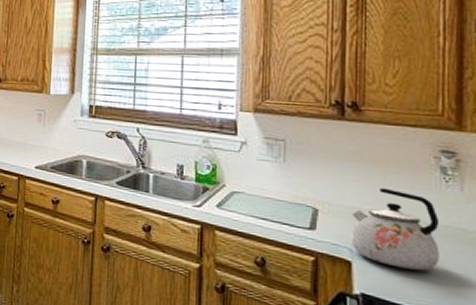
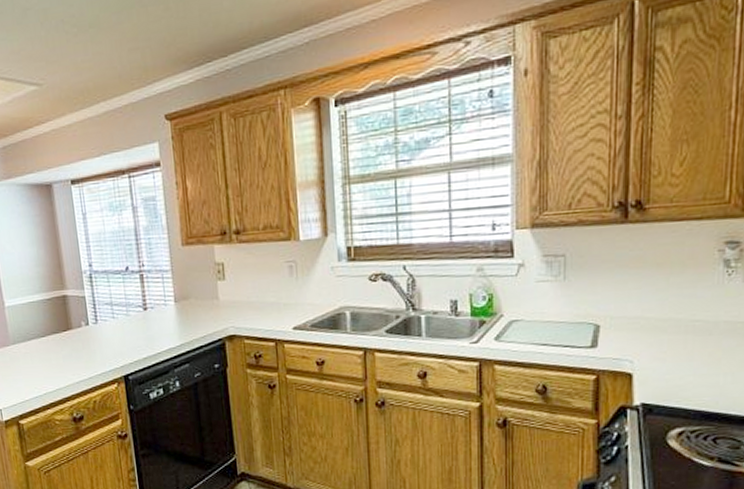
kettle: present [351,187,440,271] -> none [633,291,720,372]

